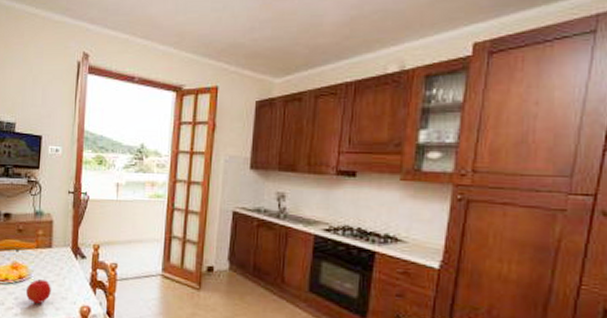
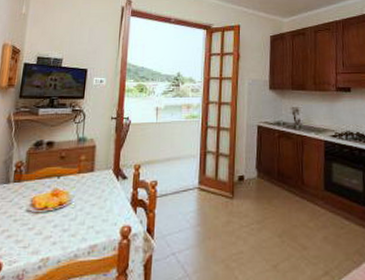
fruit: present [26,279,51,305] -> none [66,204,92,230]

